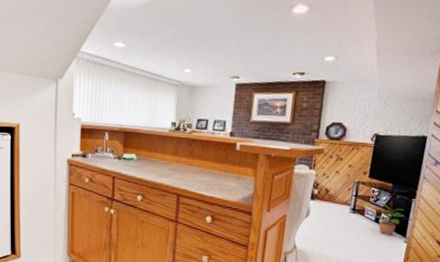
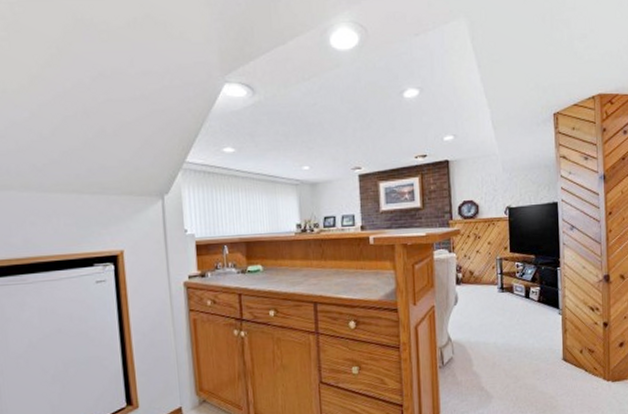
potted plant: present [373,203,406,236] -> none [523,276,554,311]

